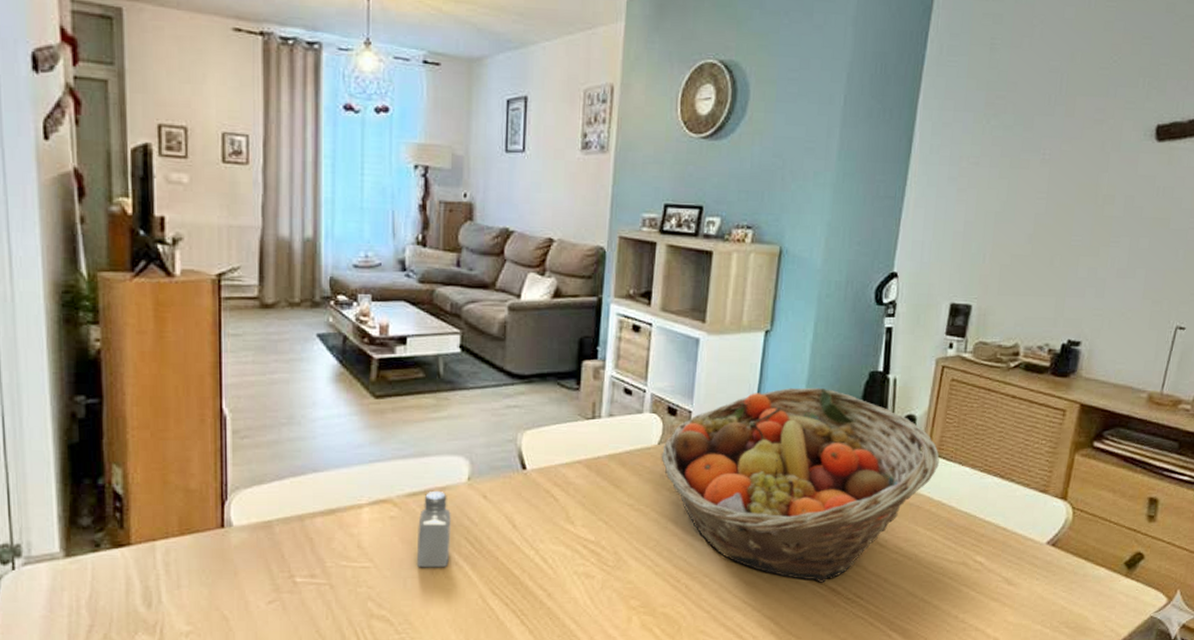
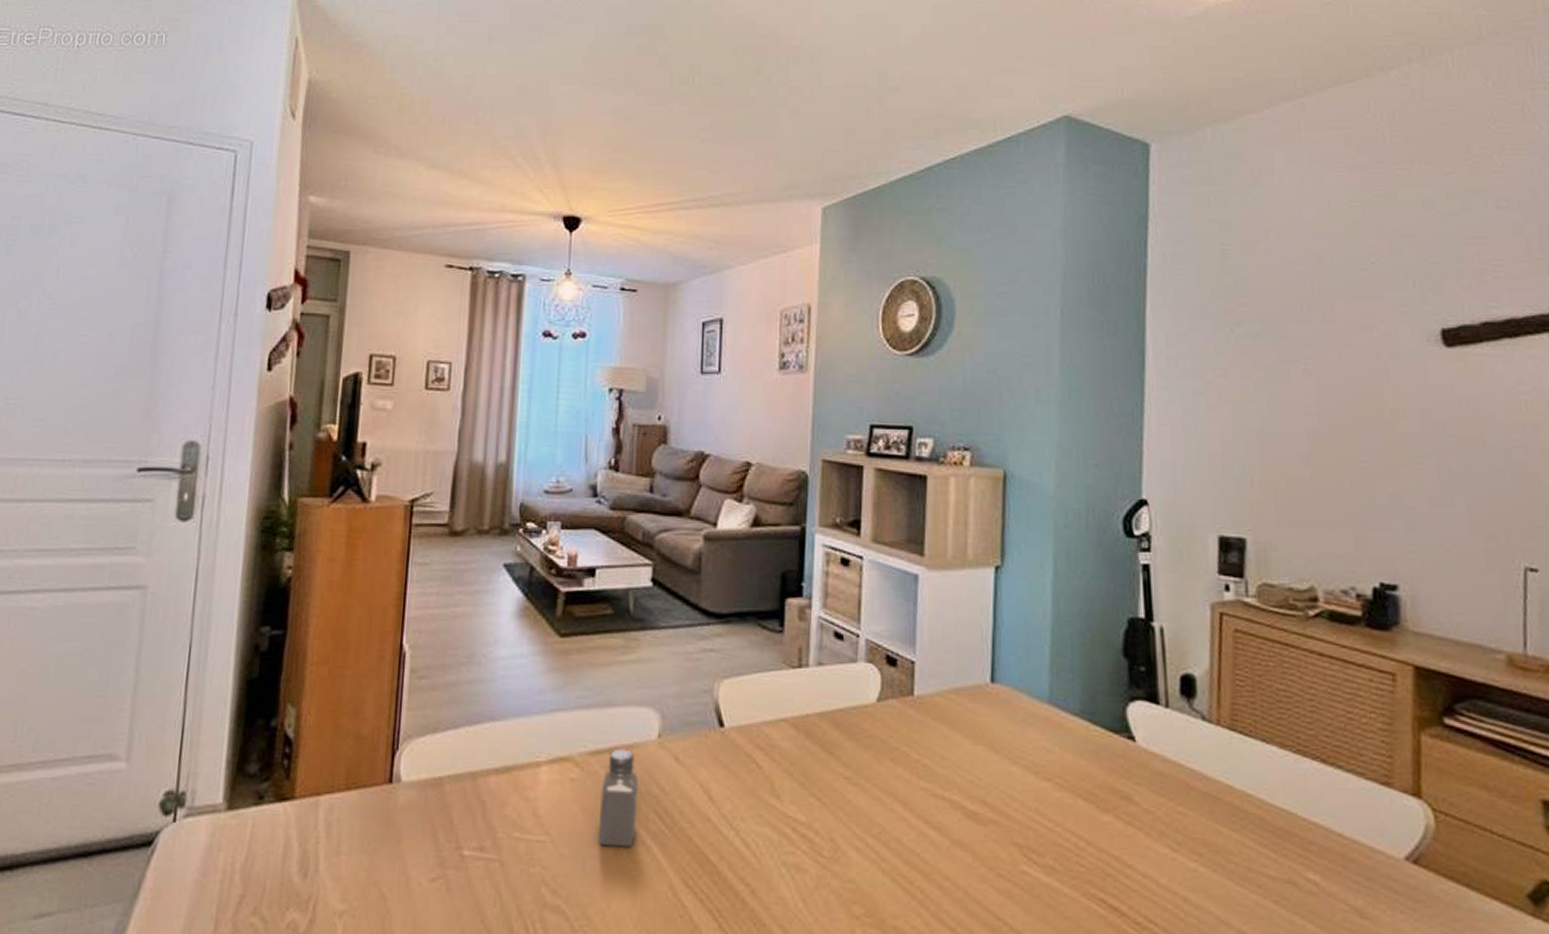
fruit basket: present [661,387,940,583] -> none [881,636,1235,898]

